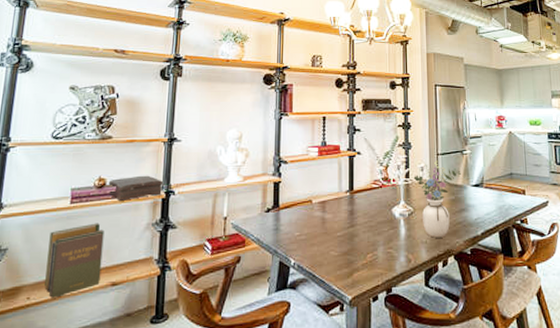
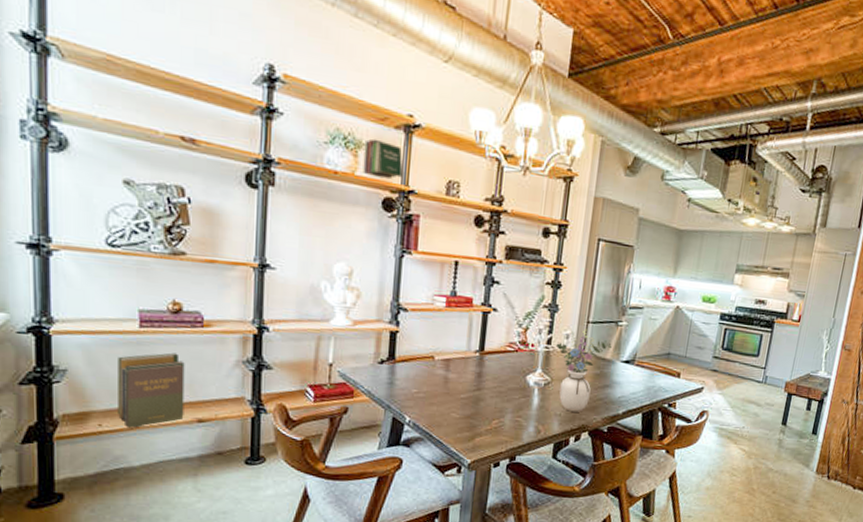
decorative box: present [108,175,164,201] -> none [185,304,255,332]
books: none [248,33,278,61] -> present [363,138,403,180]

